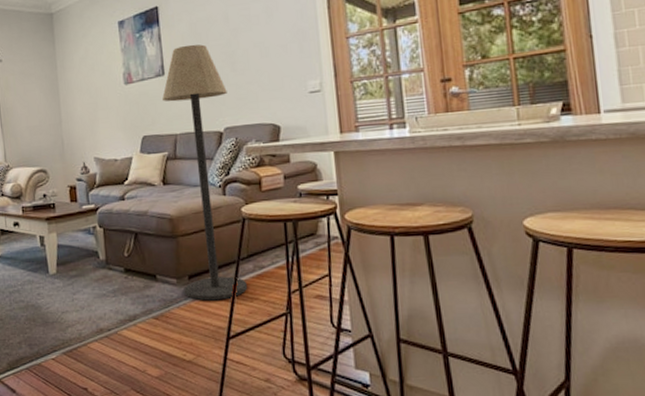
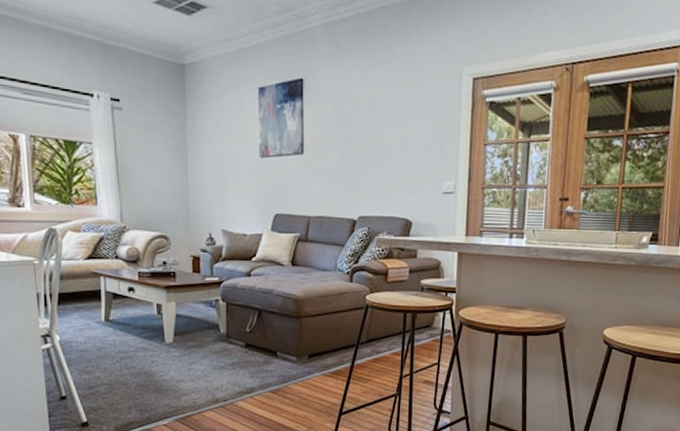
floor lamp: present [162,44,248,301] -> none [299,125,365,379]

